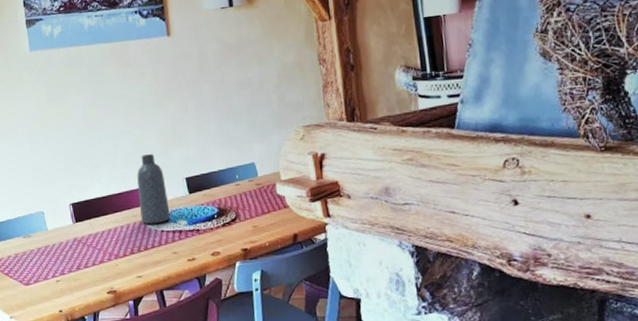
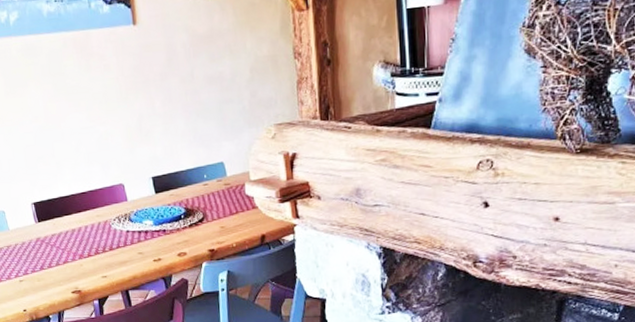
vase: present [137,154,171,225] -> none [101,152,136,225]

